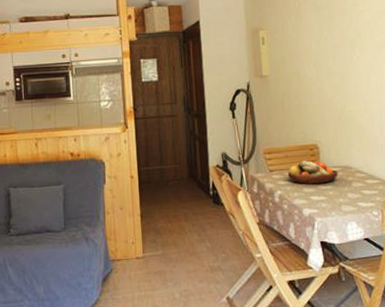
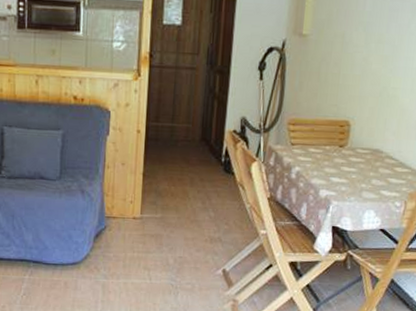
fruit bowl: present [287,160,338,184] -> none [310,136,366,165]

